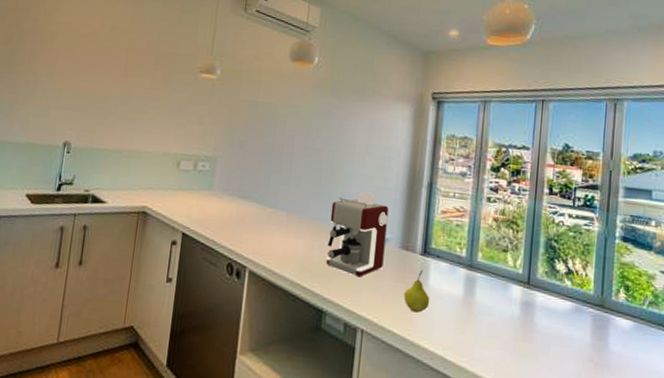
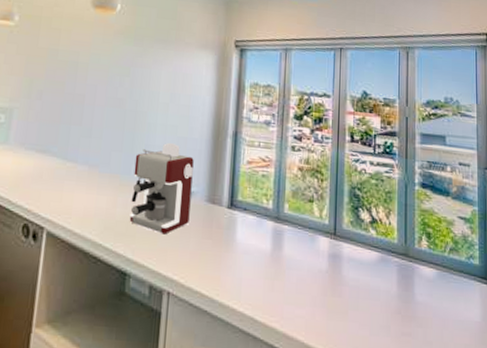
fruit: present [404,270,430,313] -> none [211,224,238,271]

